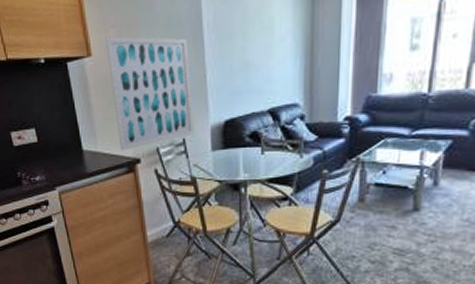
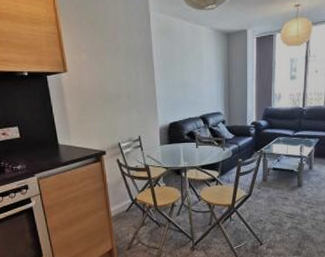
wall art: present [105,36,194,151] -> none [78,58,147,145]

